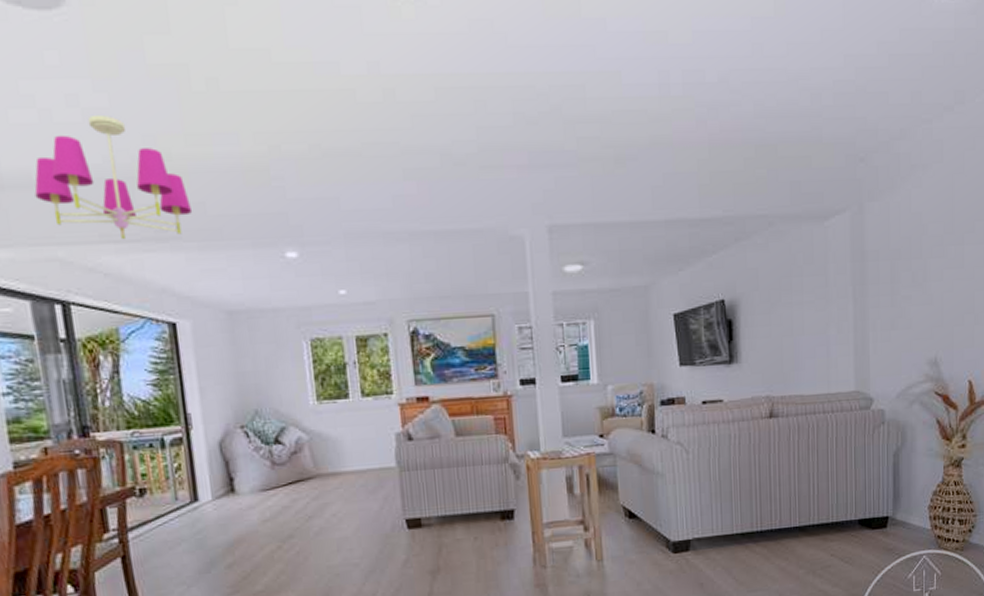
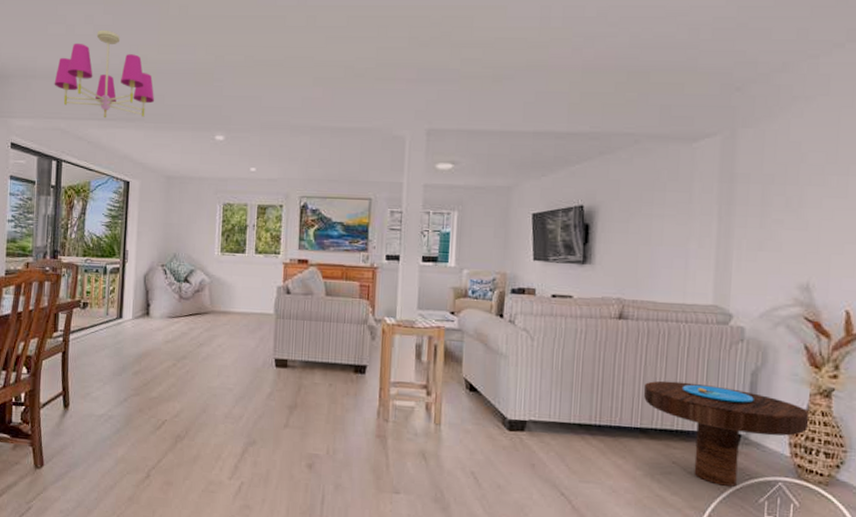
side table: none [799,472,945,569] -> present [643,380,810,487]

